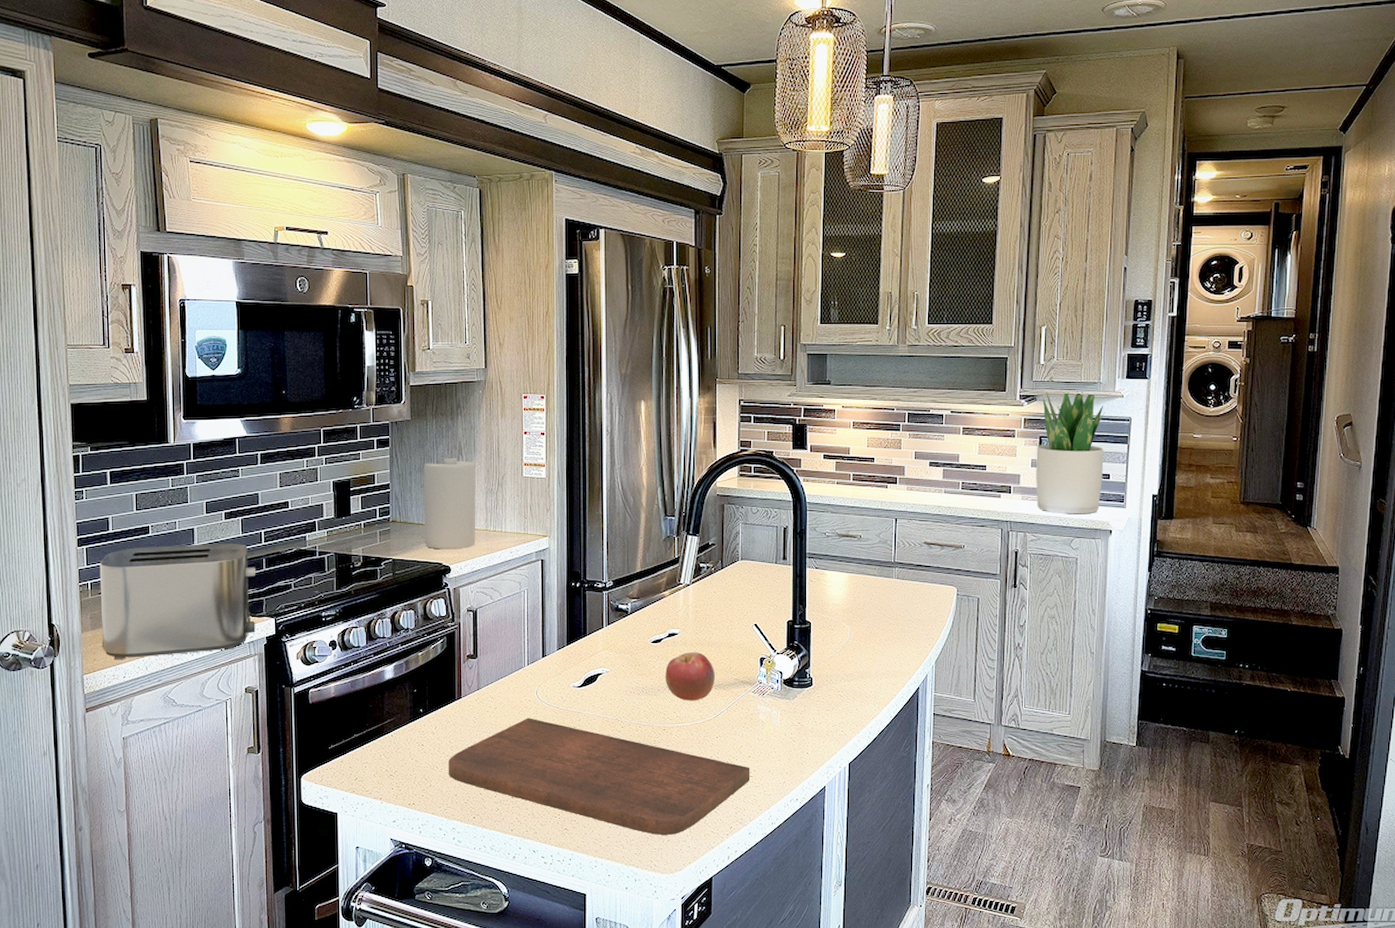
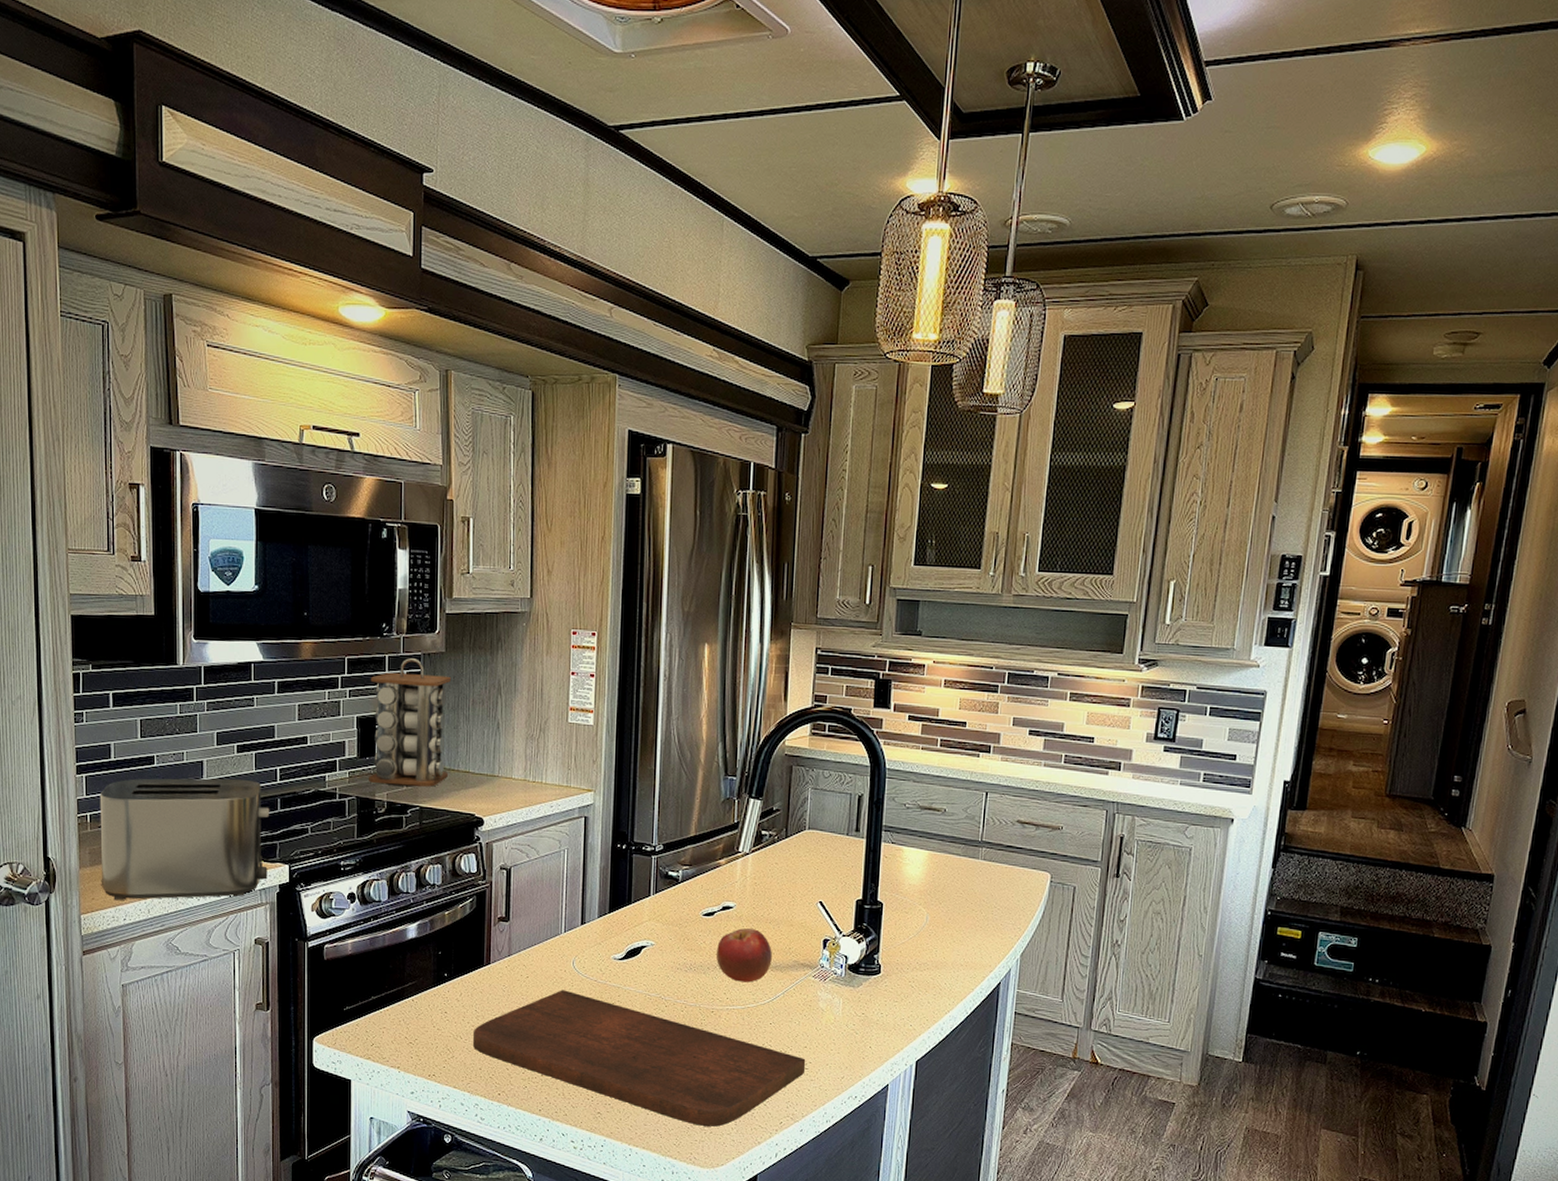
spice rack: none [345,427,417,542] -> present [369,658,451,787]
paper towel holder: present [423,458,476,550] -> none [455,697,515,800]
planter: present [1036,391,1105,515] -> none [1149,657,1237,799]

